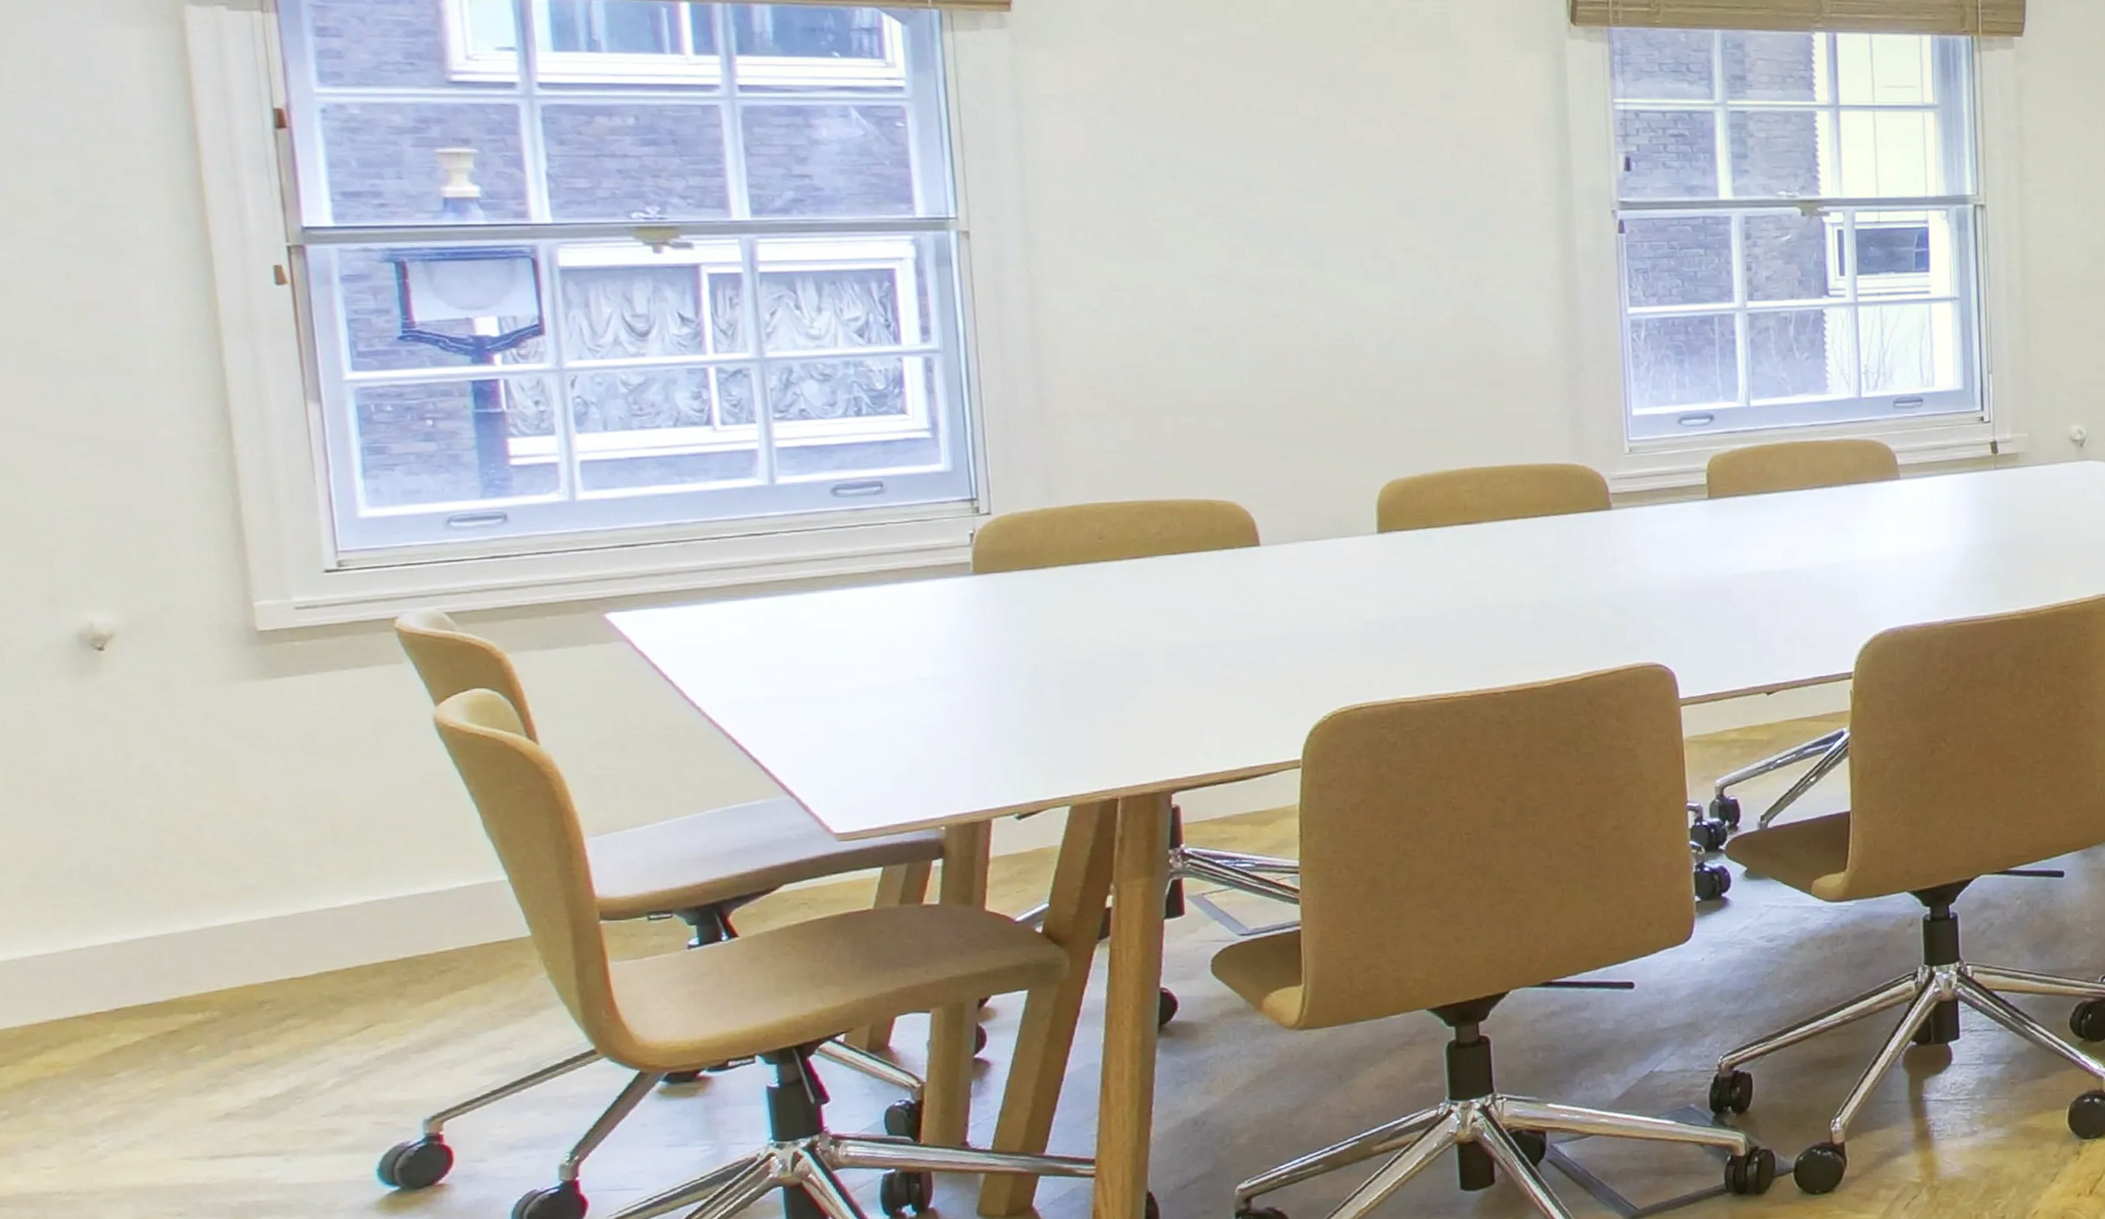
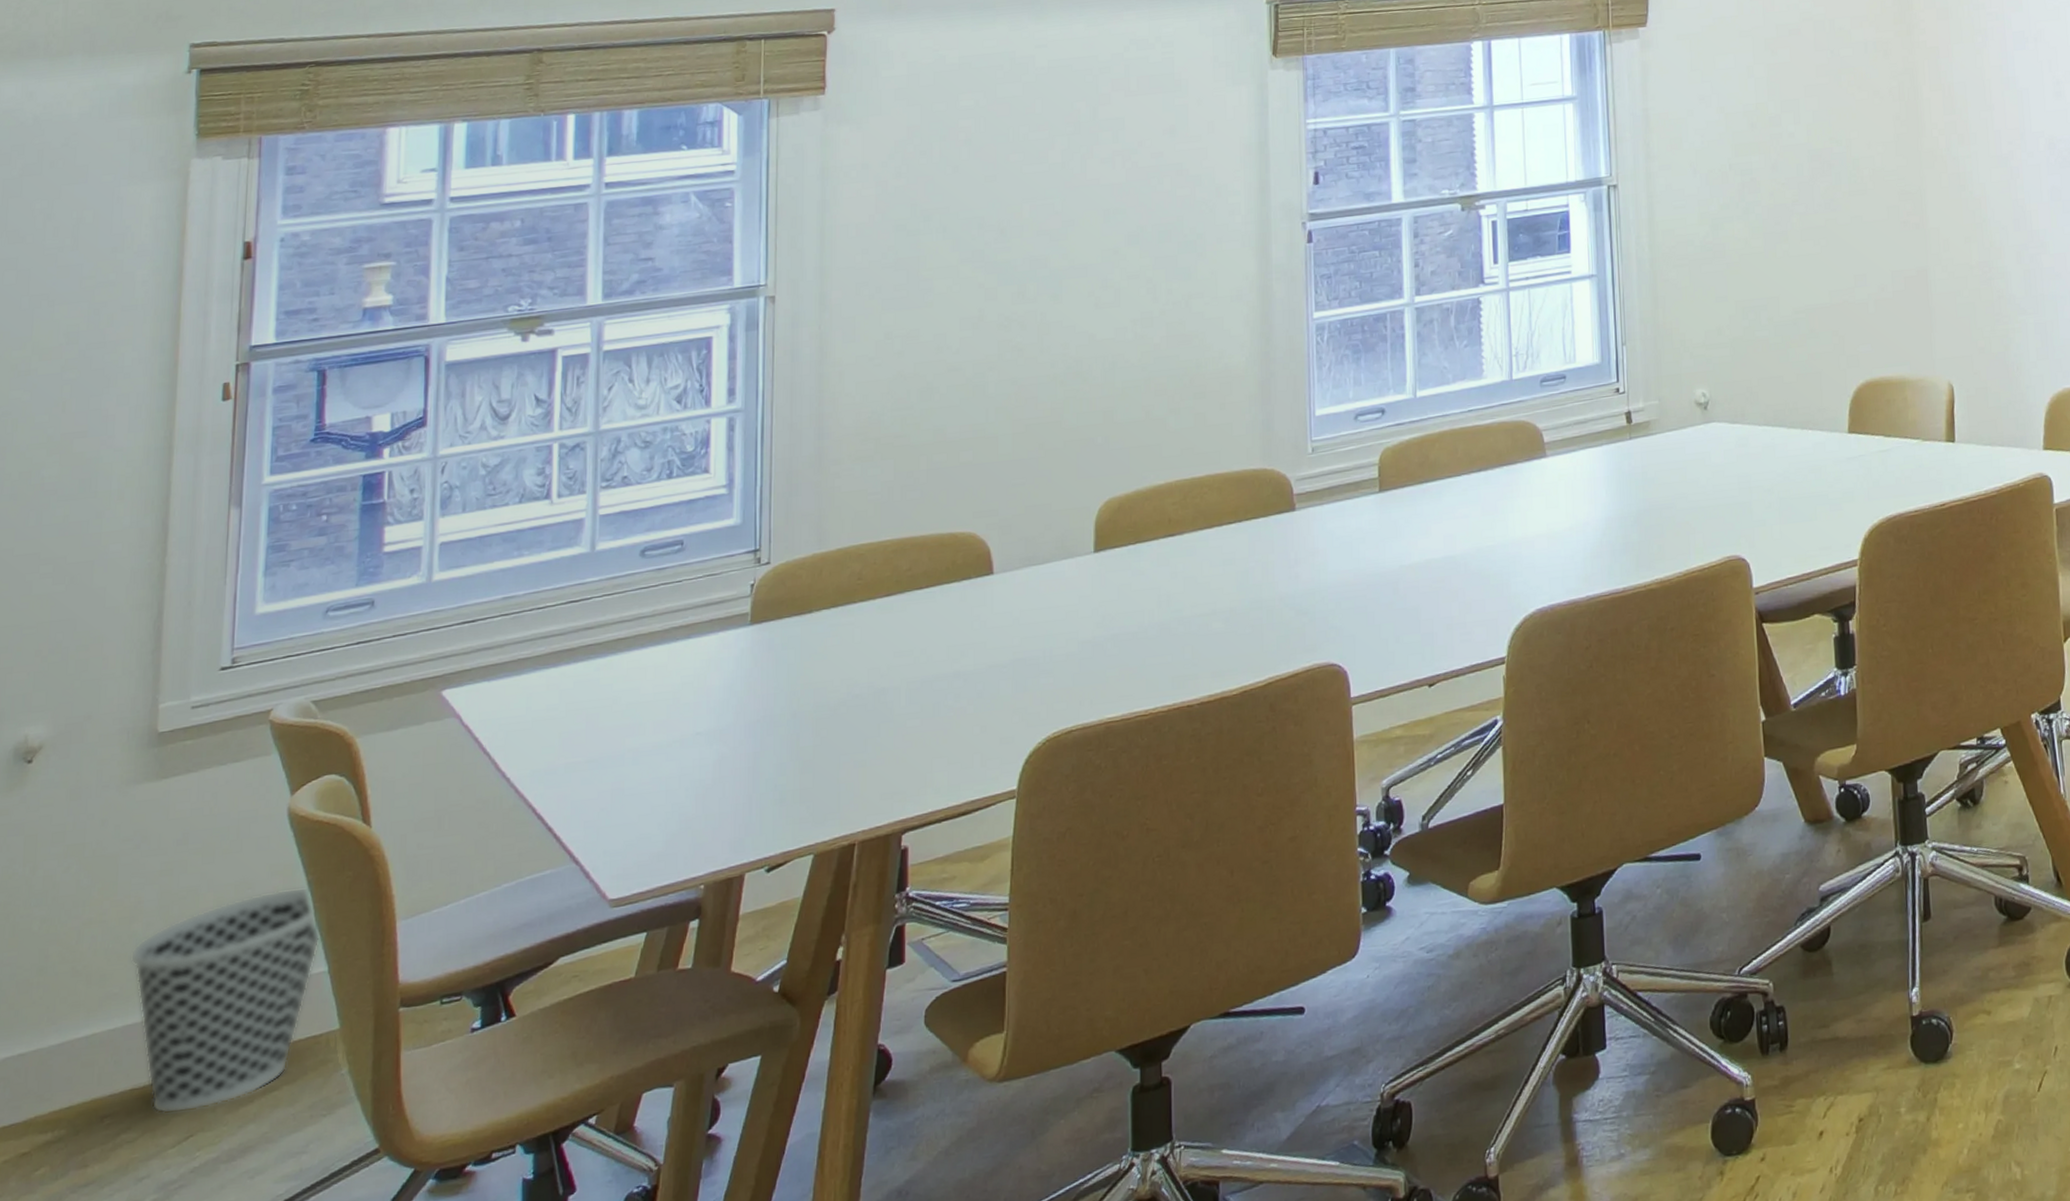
wastebasket: none [265,797,494,1004] -> present [130,887,320,1114]

